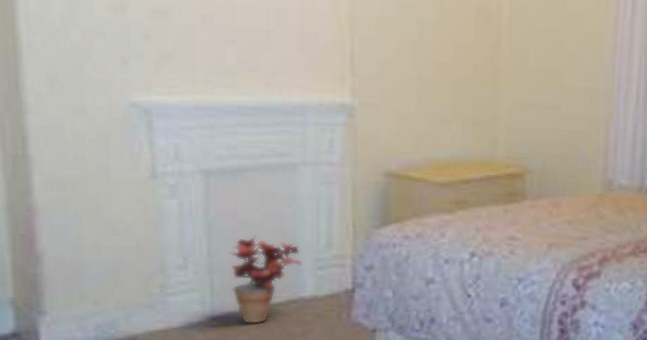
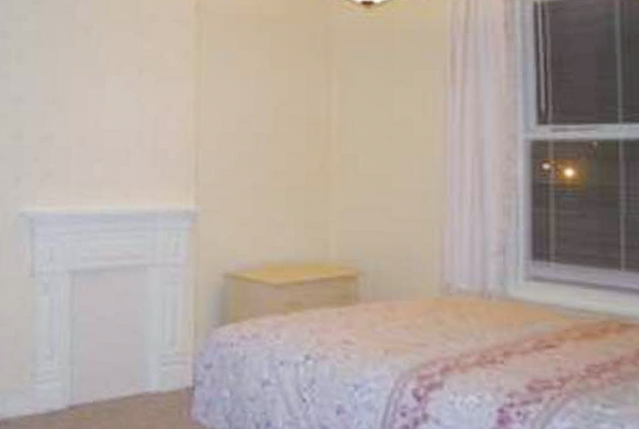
potted plant: present [230,236,303,324] -> none [88,331,150,416]

